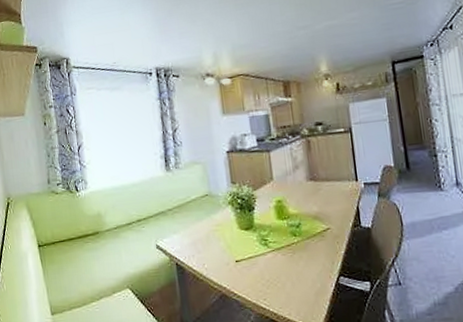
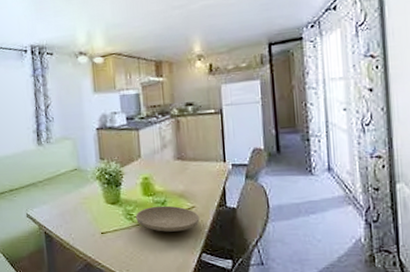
plate: none [270,228,335,257] -> present [136,205,200,232]

